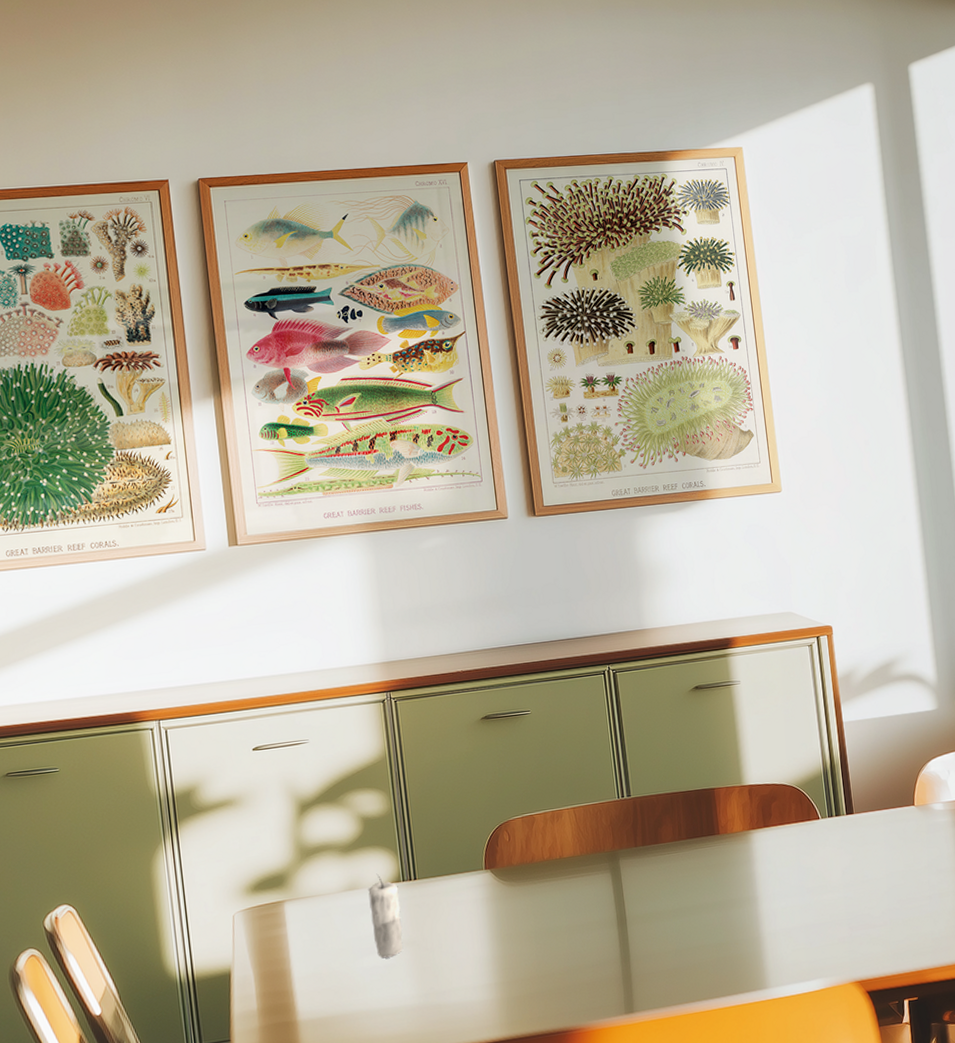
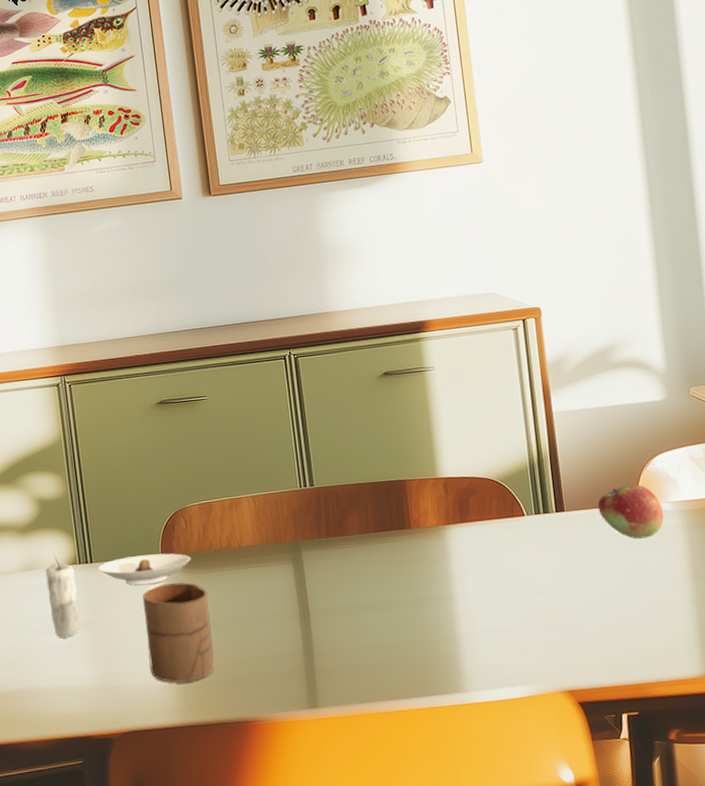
saucer: none [422,867,514,901] -> present [98,553,191,585]
cup: none [466,895,536,998] -> present [142,581,214,683]
fruit: none [881,786,937,837] -> present [597,483,664,539]

